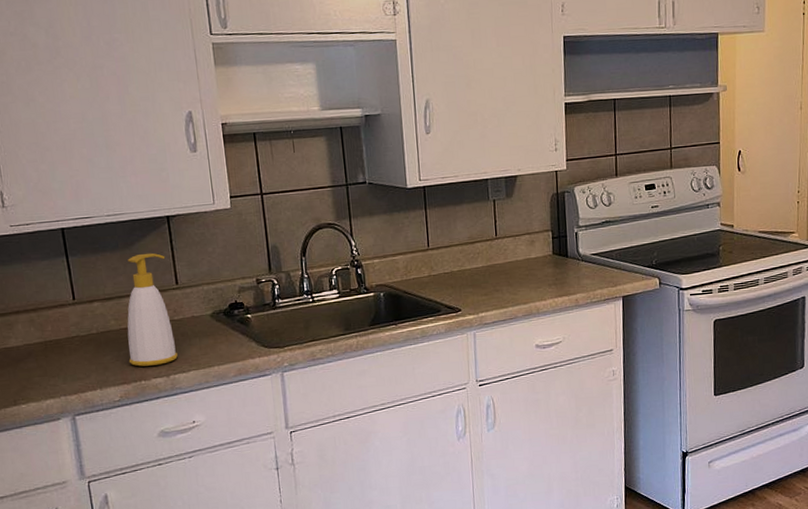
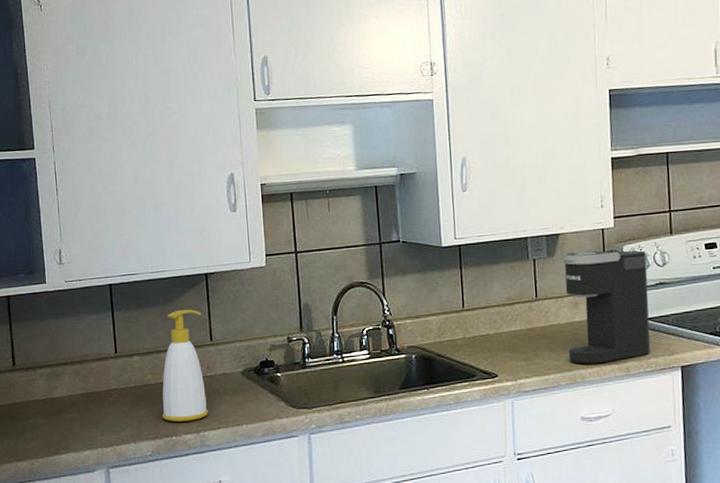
coffee maker: none [520,191,597,297] -> present [562,250,651,364]

